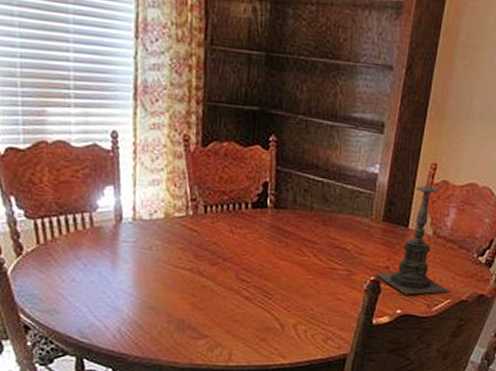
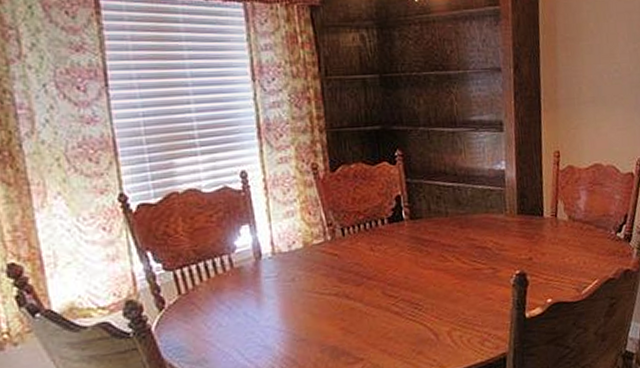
candle holder: present [375,171,450,295] -> none [520,159,596,283]

